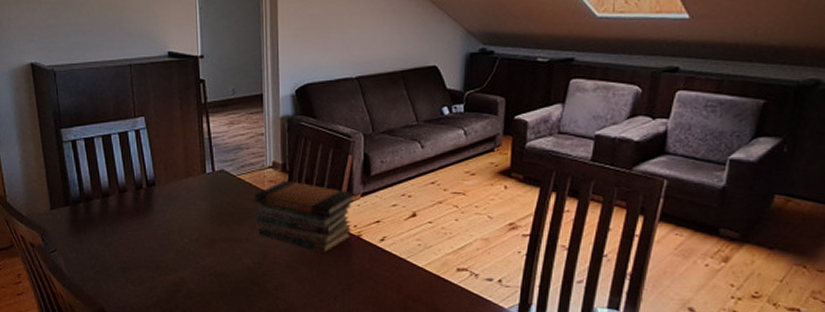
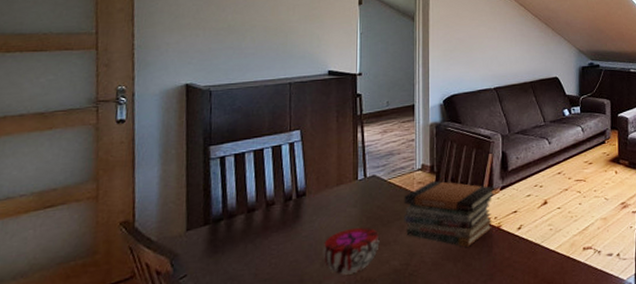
decorative bowl: none [175,222,231,267] -> present [322,227,380,275]

